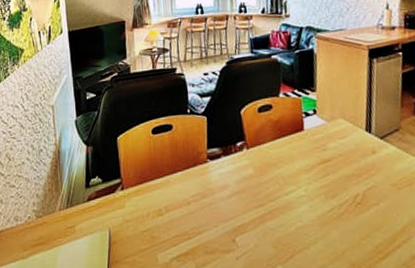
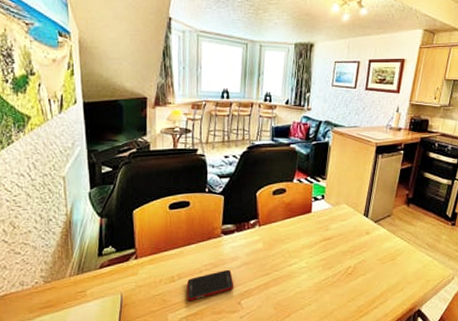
cell phone: none [175,200,226,239] -> present [186,269,234,301]

